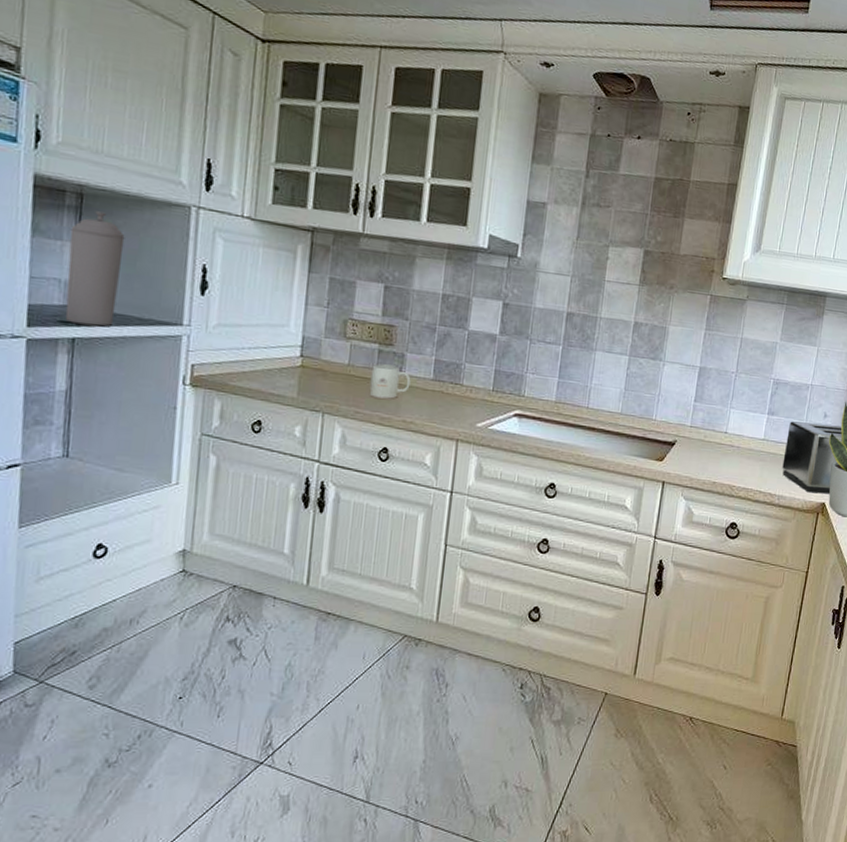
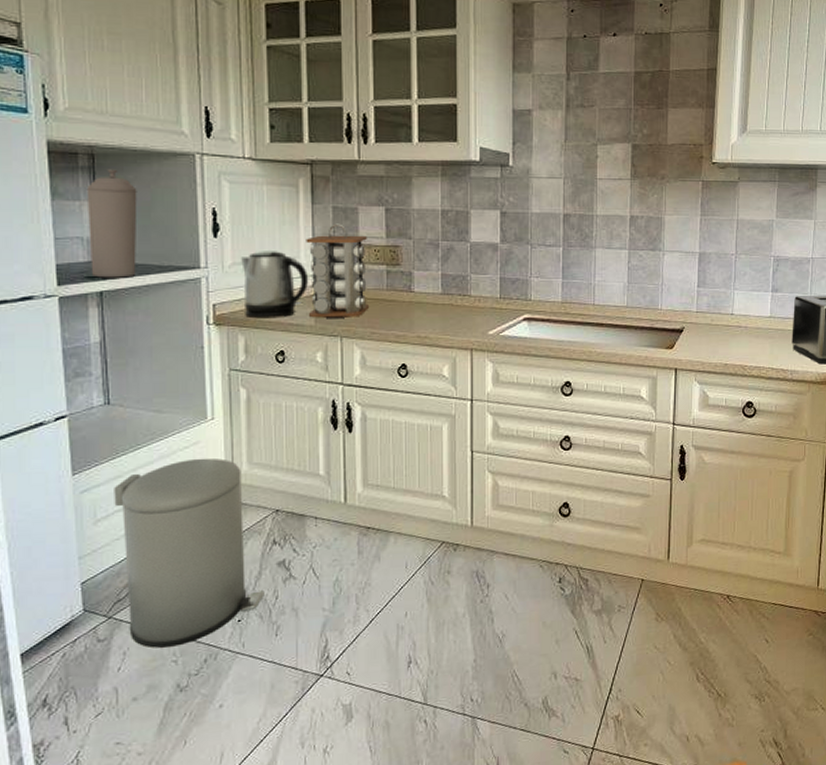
pedal bin: none [60,523,211,719] -> present [114,458,265,648]
kettle: none [224,314,297,387] -> present [241,251,309,319]
spice rack: none [292,295,362,394] -> present [306,223,369,318]
mug: present [369,364,411,399] -> none [382,284,421,317]

